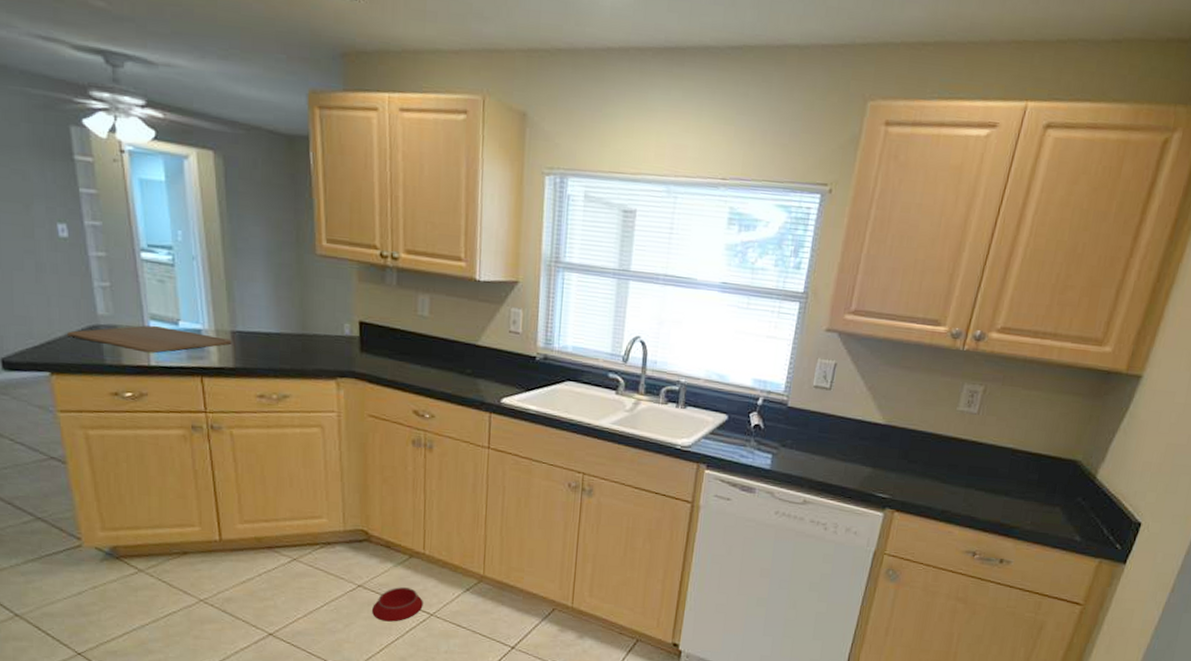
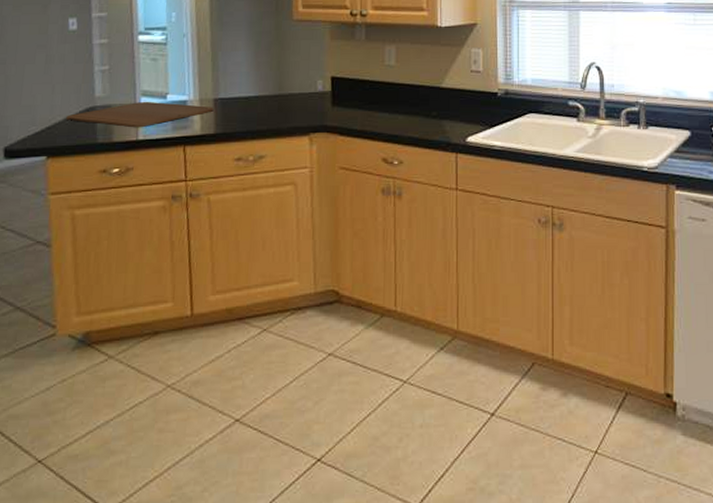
pet bowl: present [372,587,423,622] -> none [343,352,396,394]

